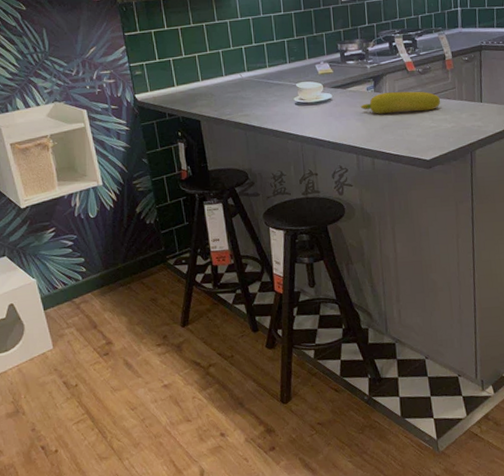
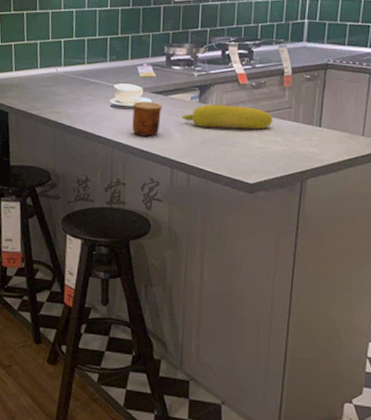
cup: none [316,96,342,129] -> present [132,101,163,137]

